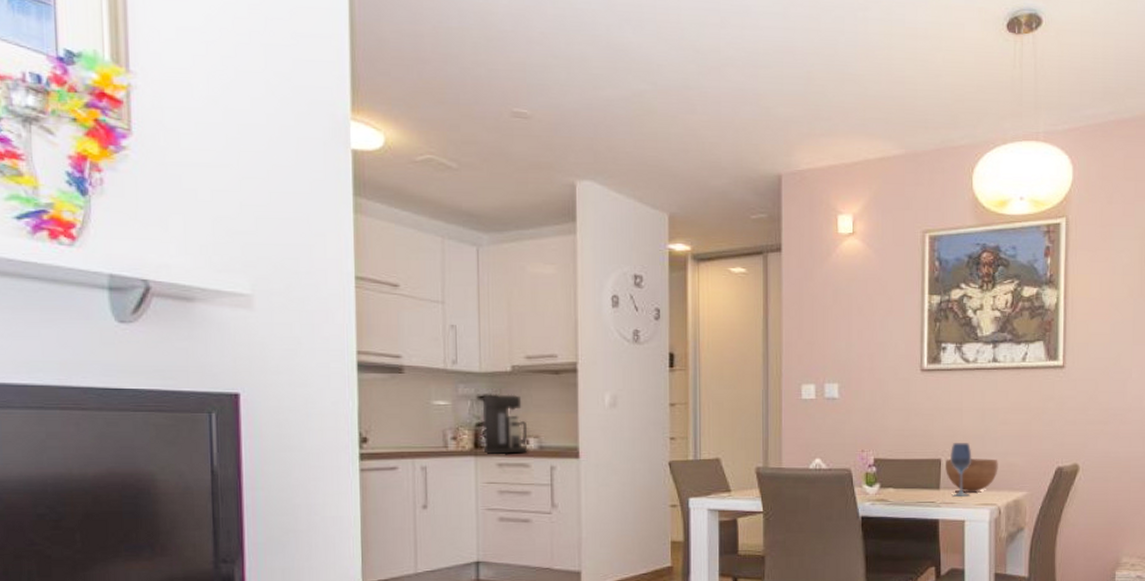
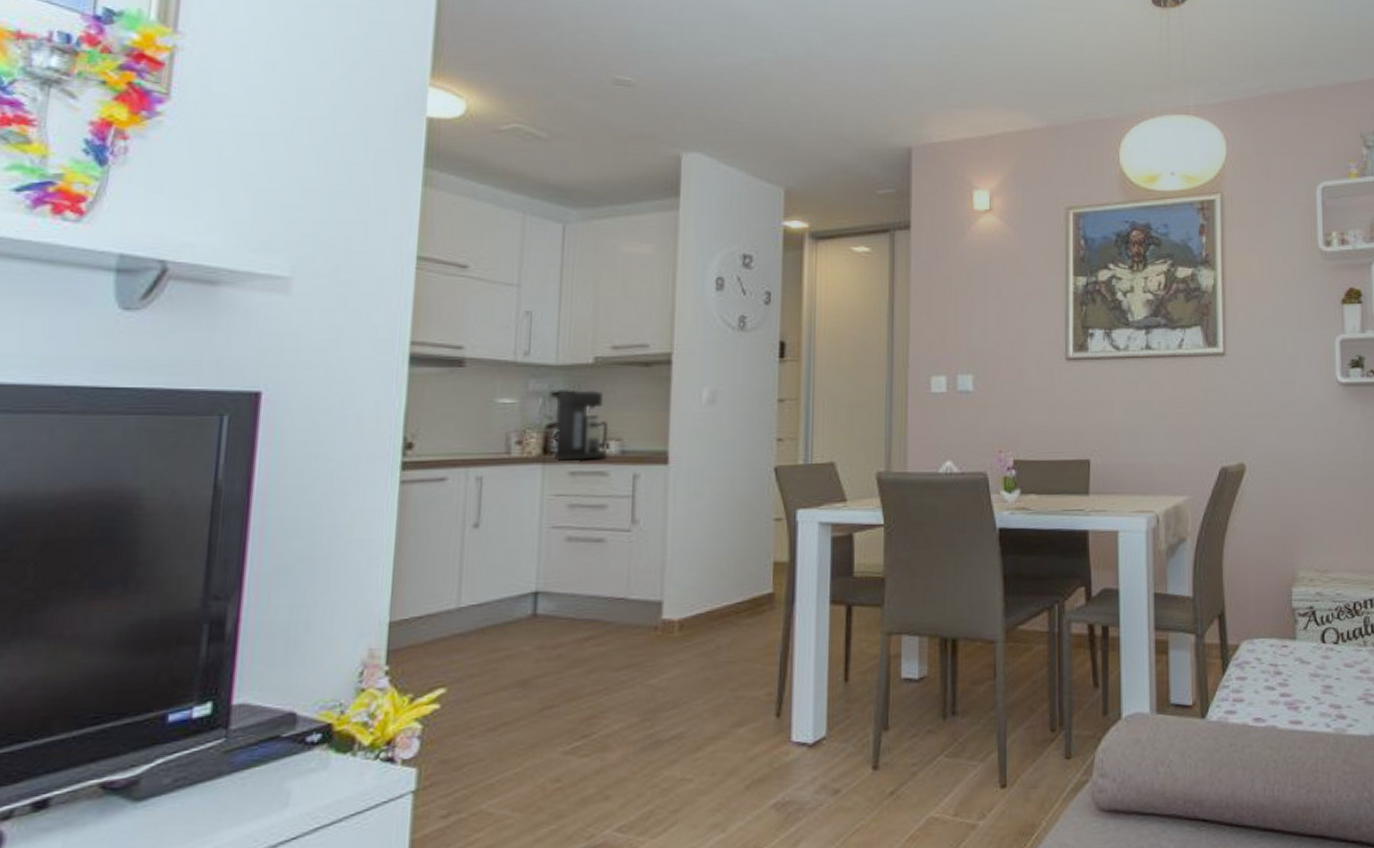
bowl: present [946,459,998,492] -> none [1095,458,1155,497]
wineglass: present [950,443,972,497] -> none [1101,441,1125,503]

